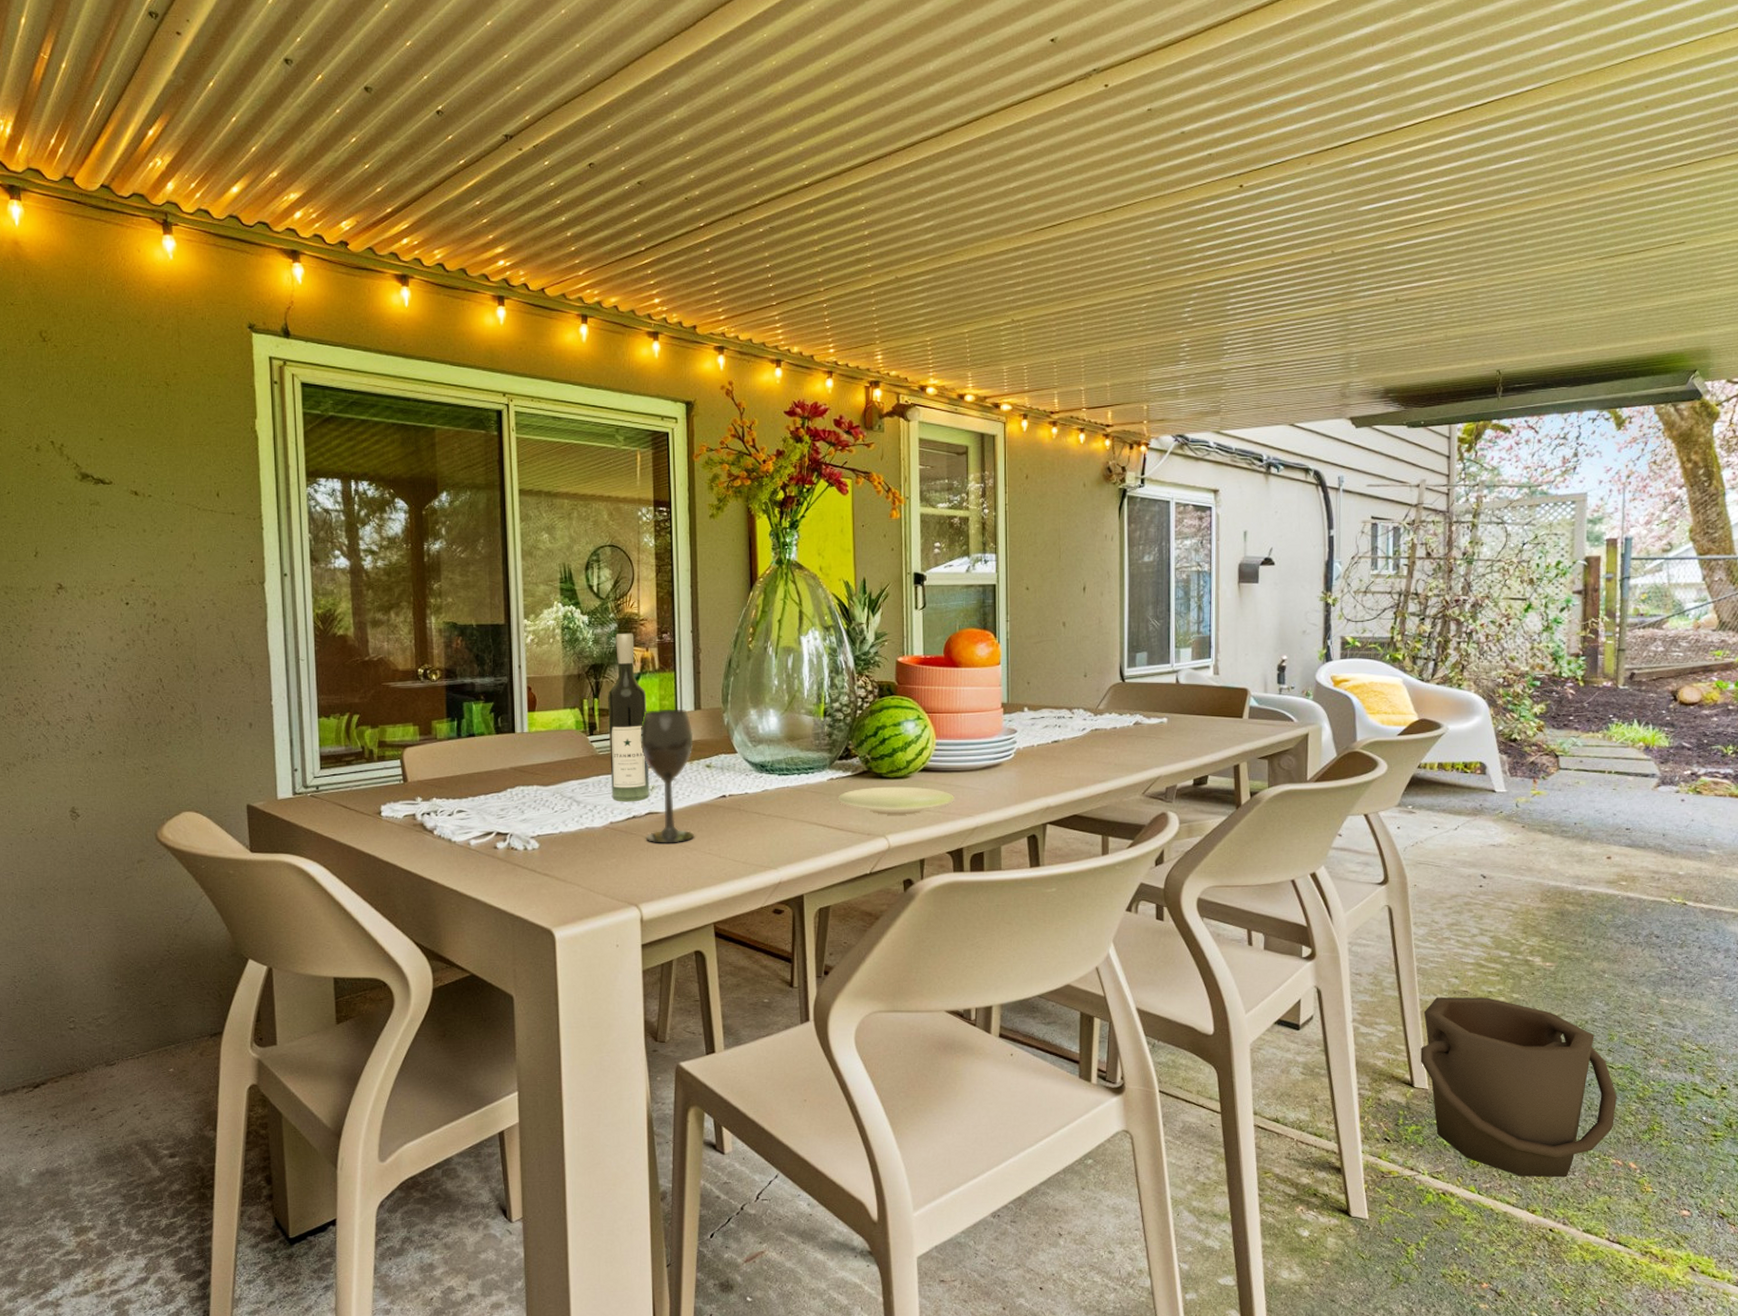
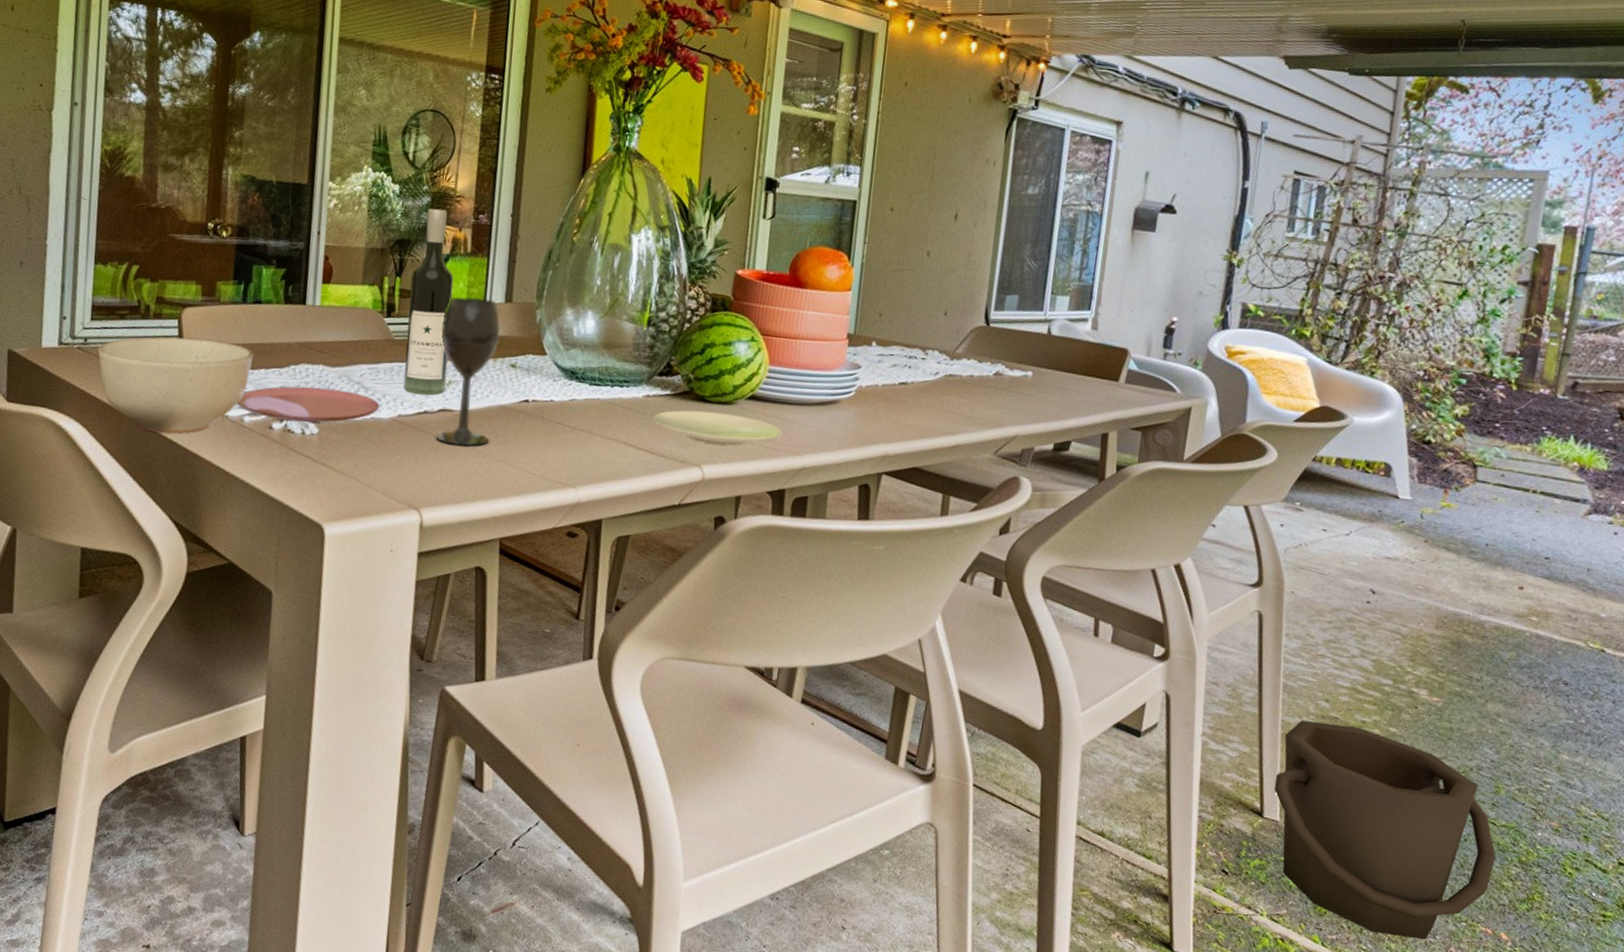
bowl: none [329,774,473,864] -> present [97,336,254,434]
plate: none [462,806,592,839] -> present [236,386,380,423]

